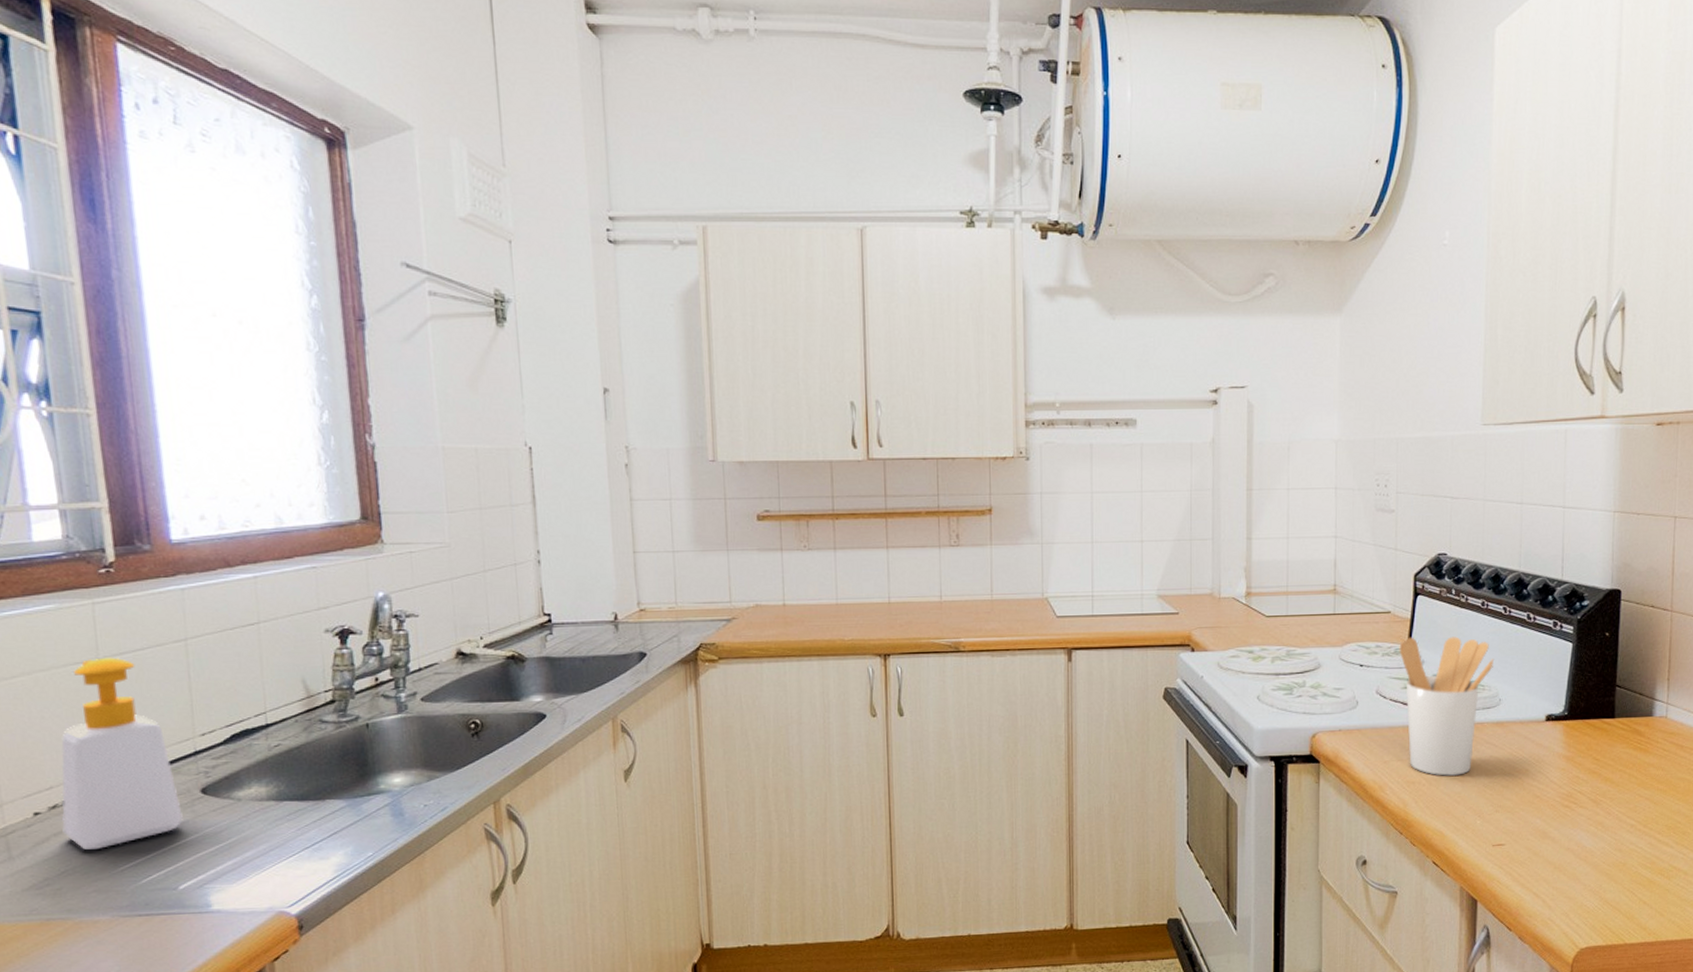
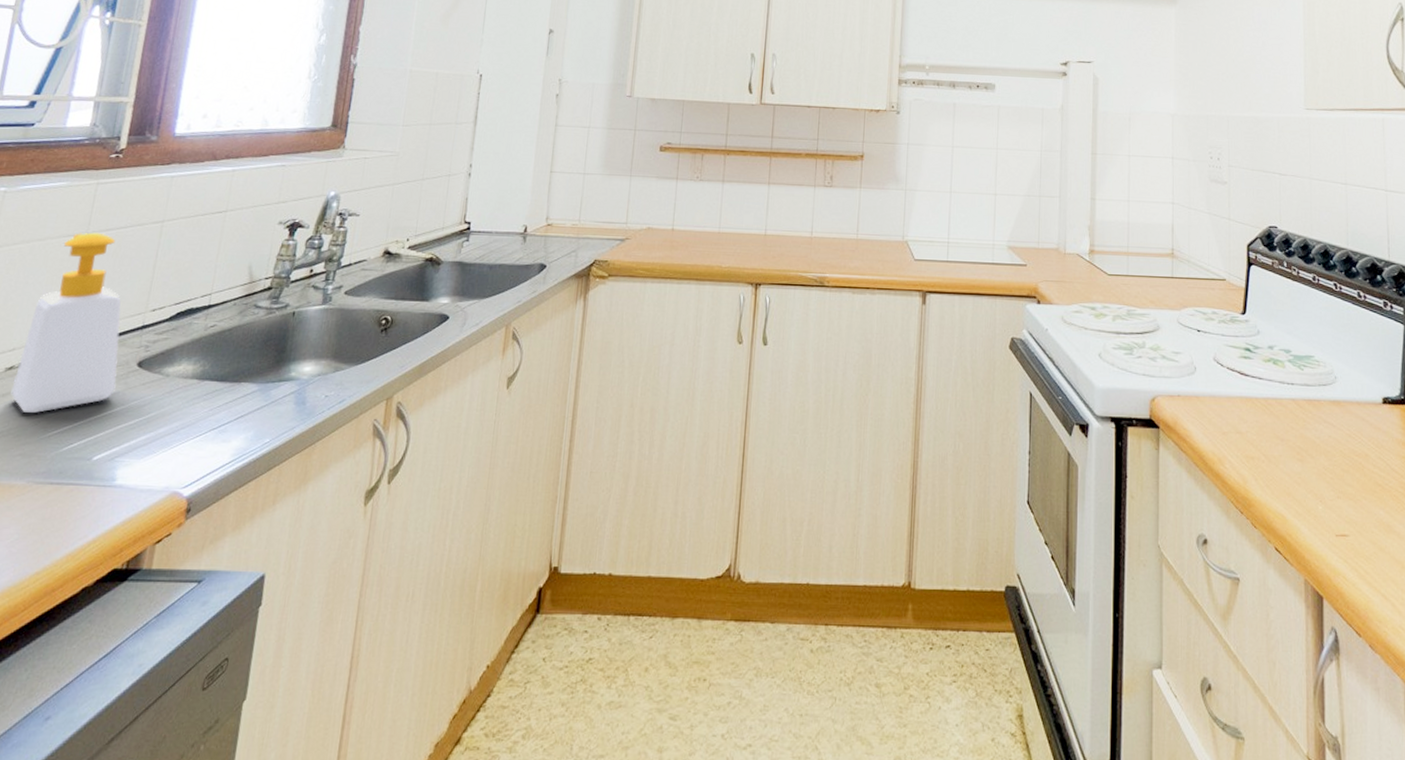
utensil holder: present [1399,636,1495,777] -> none [1235,306,1328,455]

